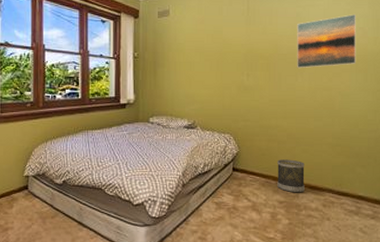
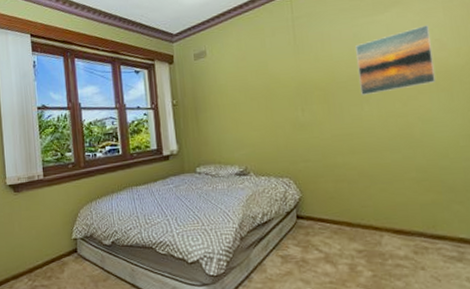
wastebasket: present [277,159,305,193] -> none [350,201,388,240]

